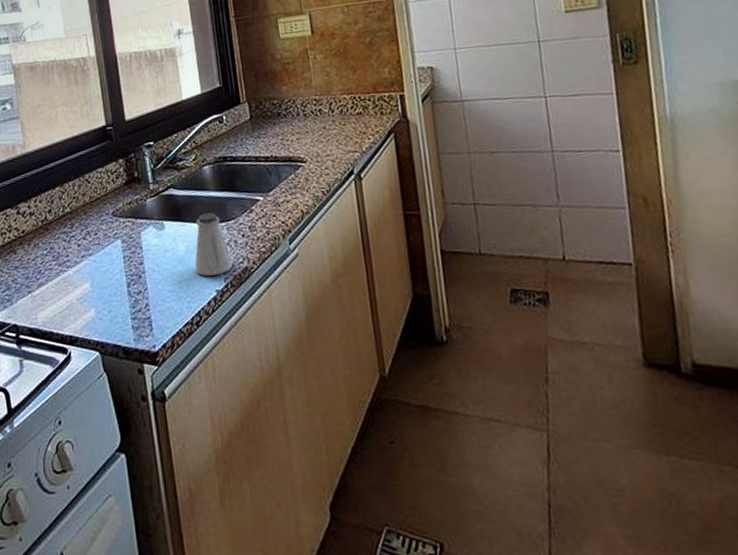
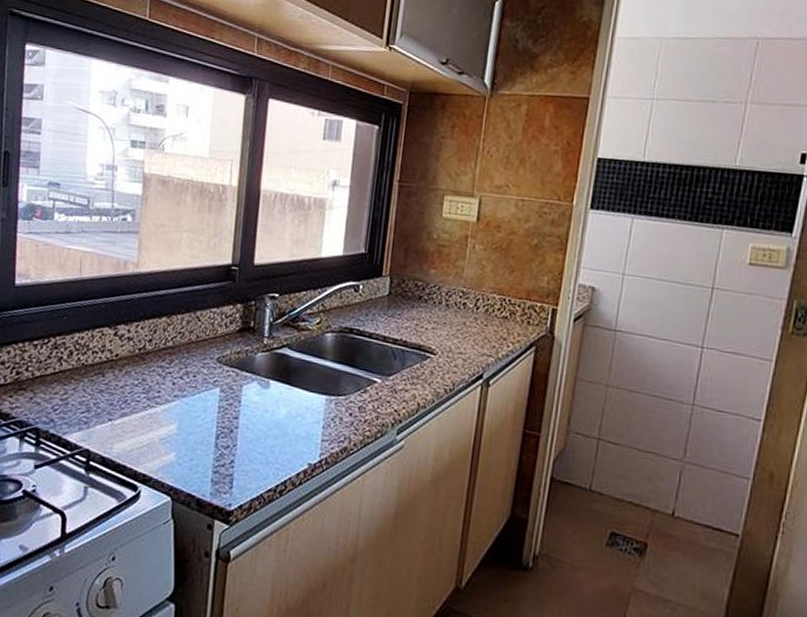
saltshaker: present [195,213,233,276] -> none [292,382,333,449]

